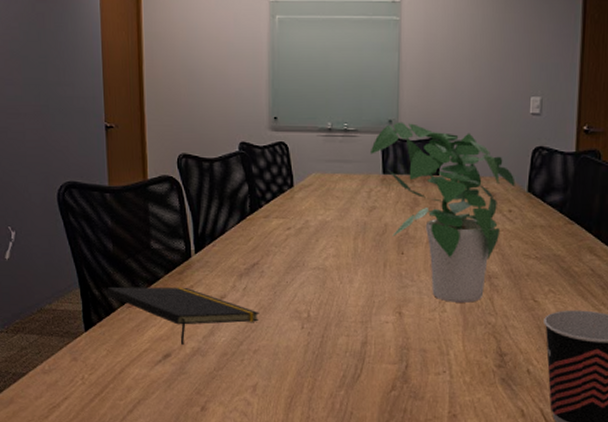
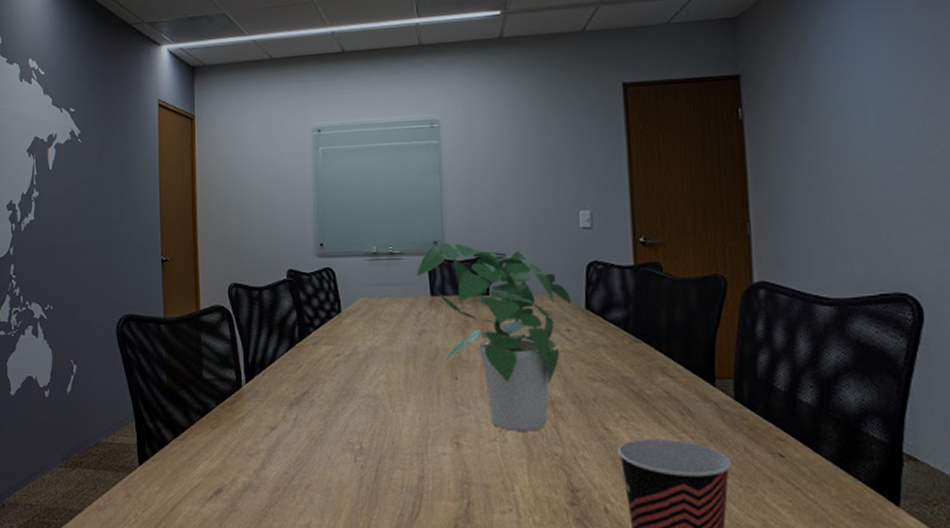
notepad: present [107,286,260,345] -> none [160,418,311,479]

